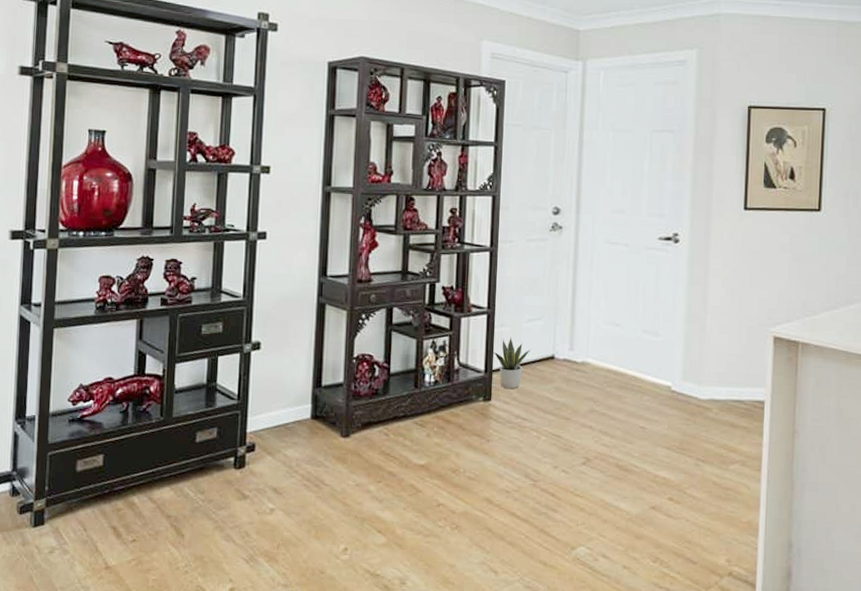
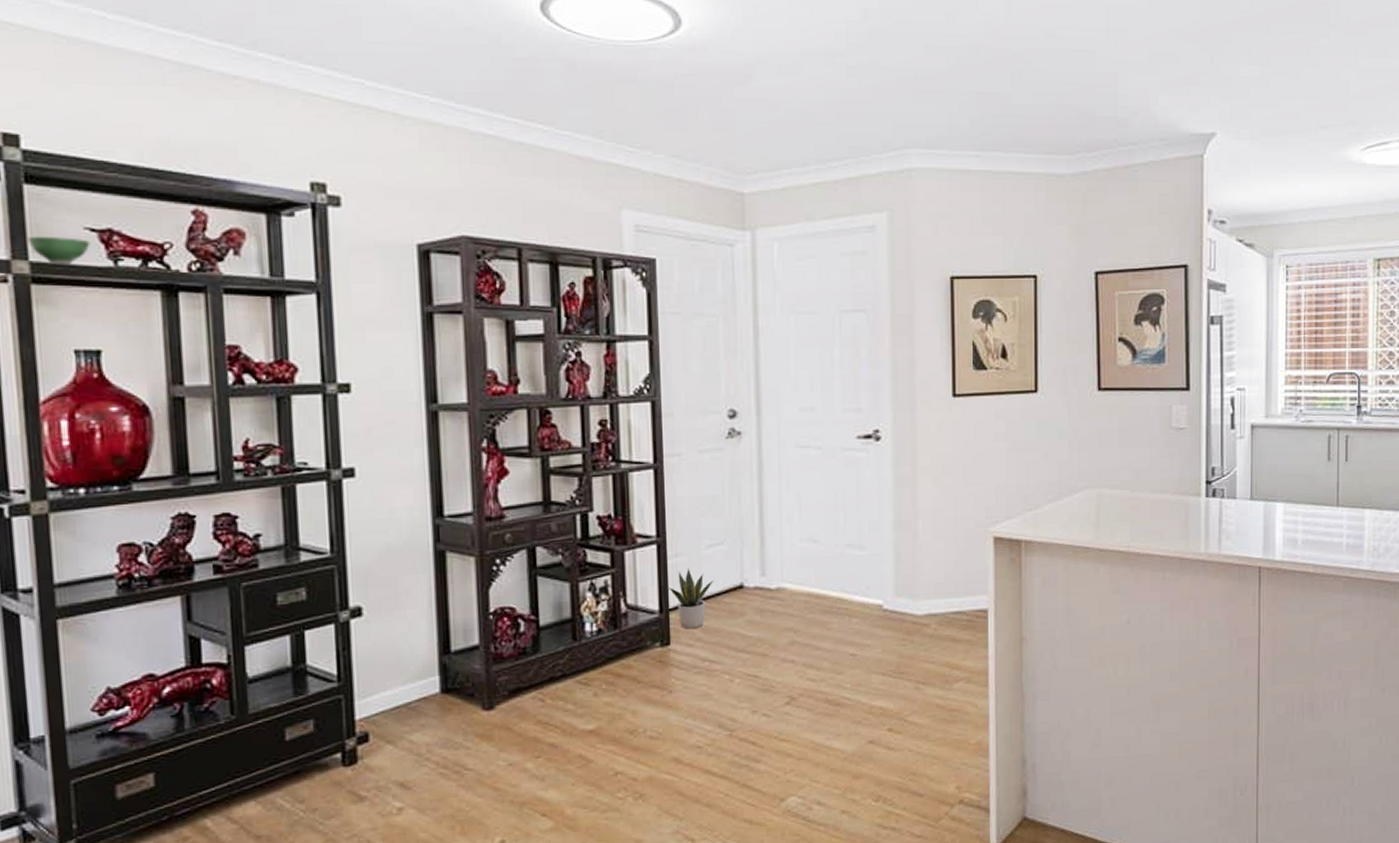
bowl: none [68,46,108,68] -> present [26,236,91,265]

